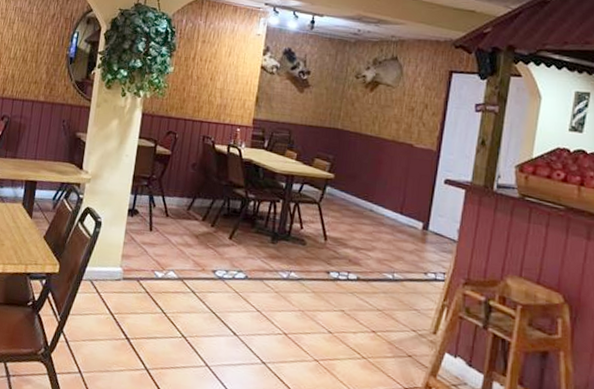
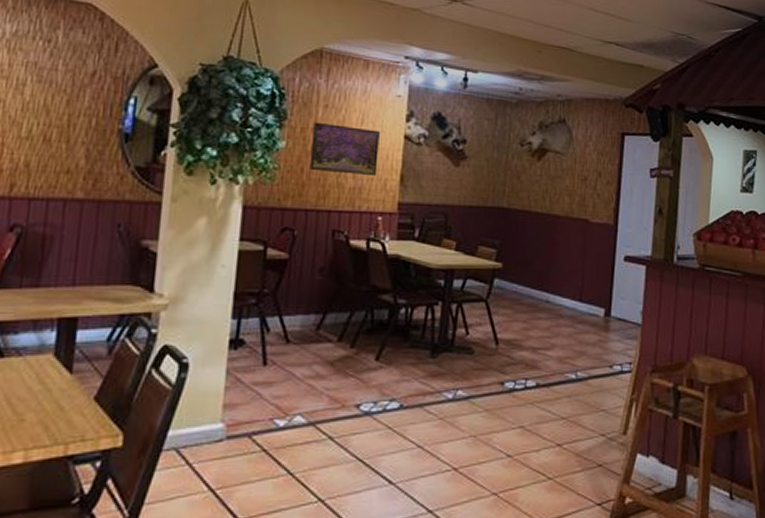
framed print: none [189,53,242,97] -> present [309,122,380,177]

